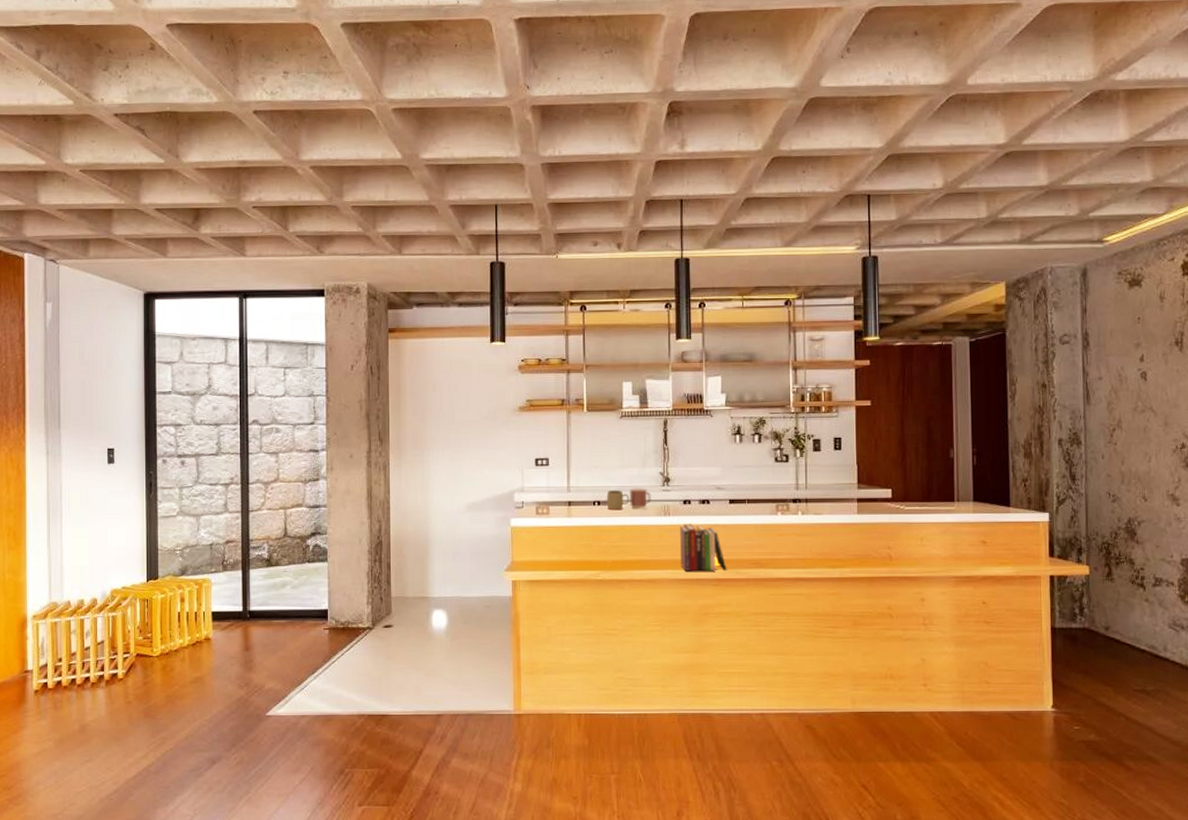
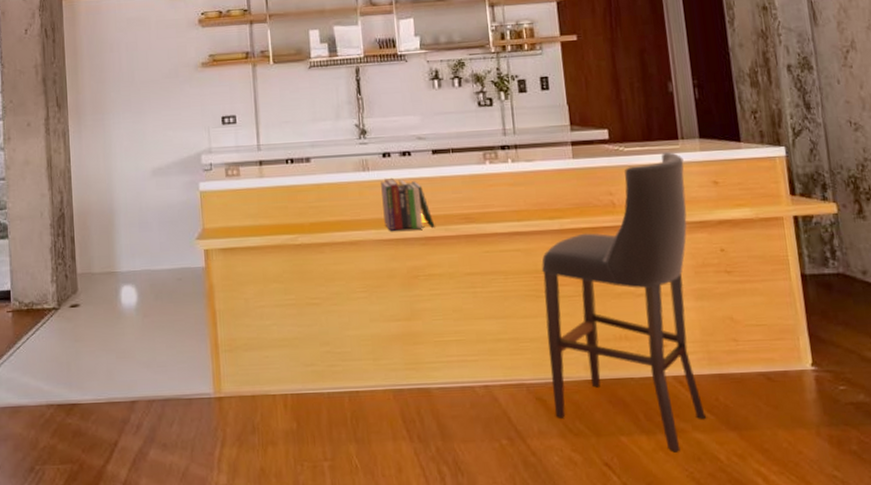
mug: present [606,490,630,511] -> none [299,146,325,168]
mug: present [628,488,651,509] -> none [323,142,348,166]
bar stool: none [820,513,957,778] -> present [541,152,706,453]

